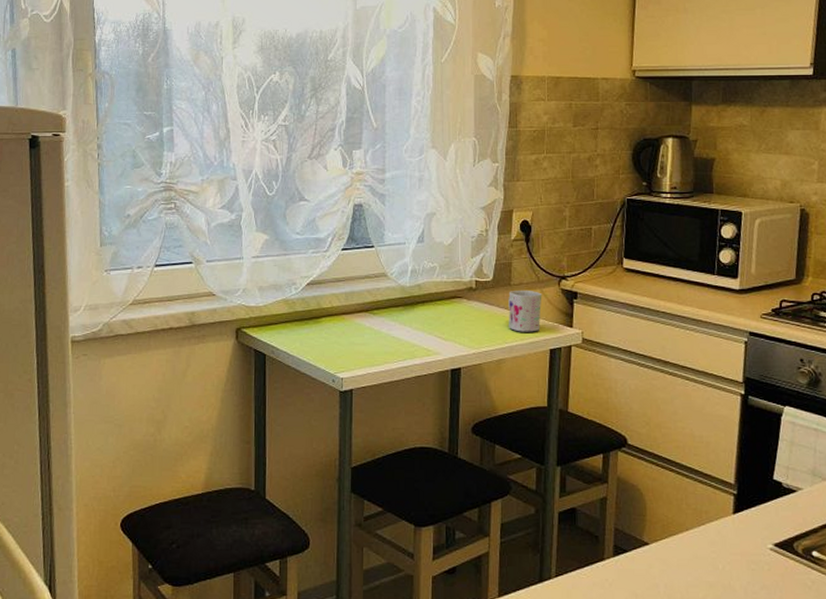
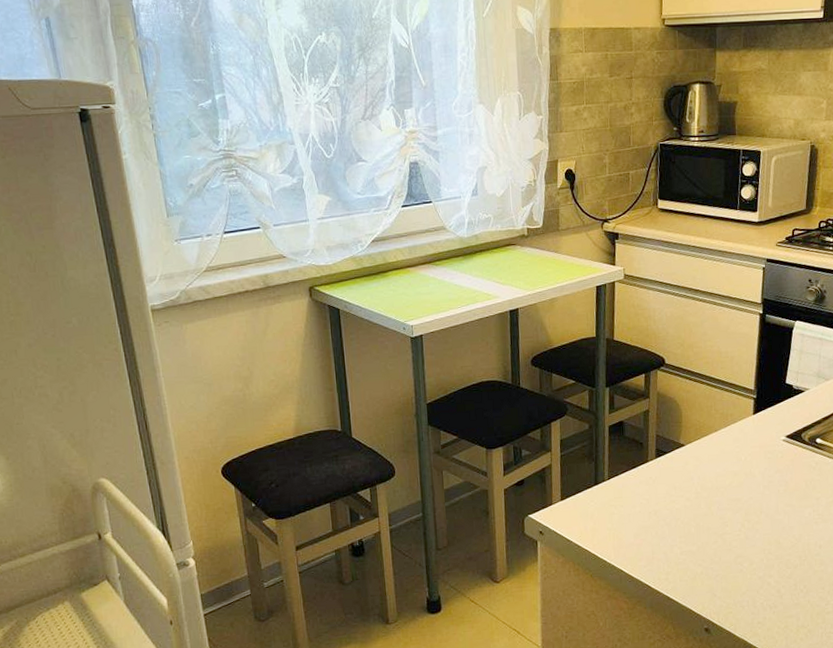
mug: present [508,289,542,332] -> none [557,233,588,273]

